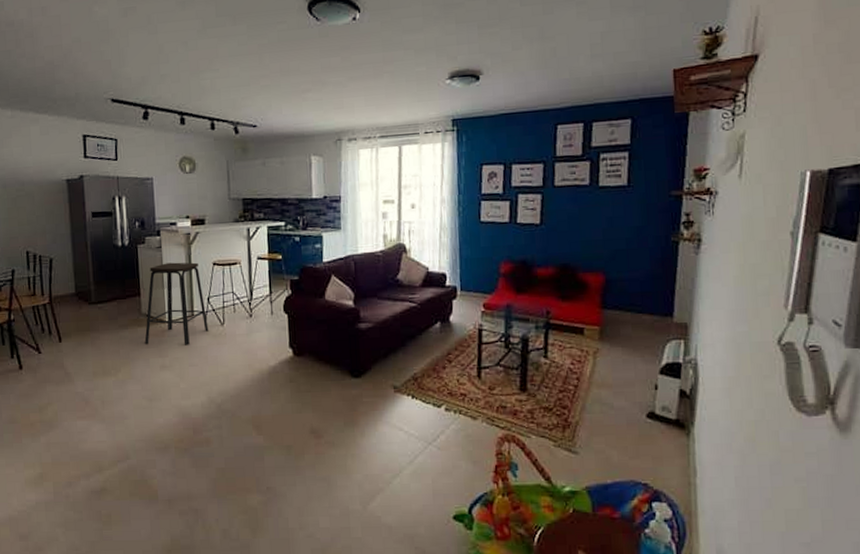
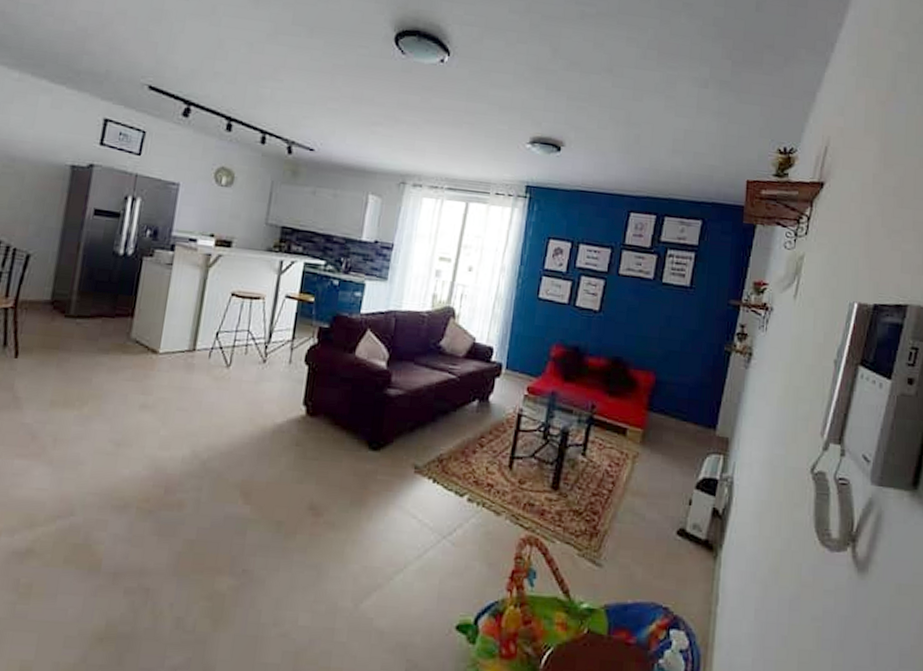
bar stool: present [144,262,209,345] -> none [126,283,214,385]

